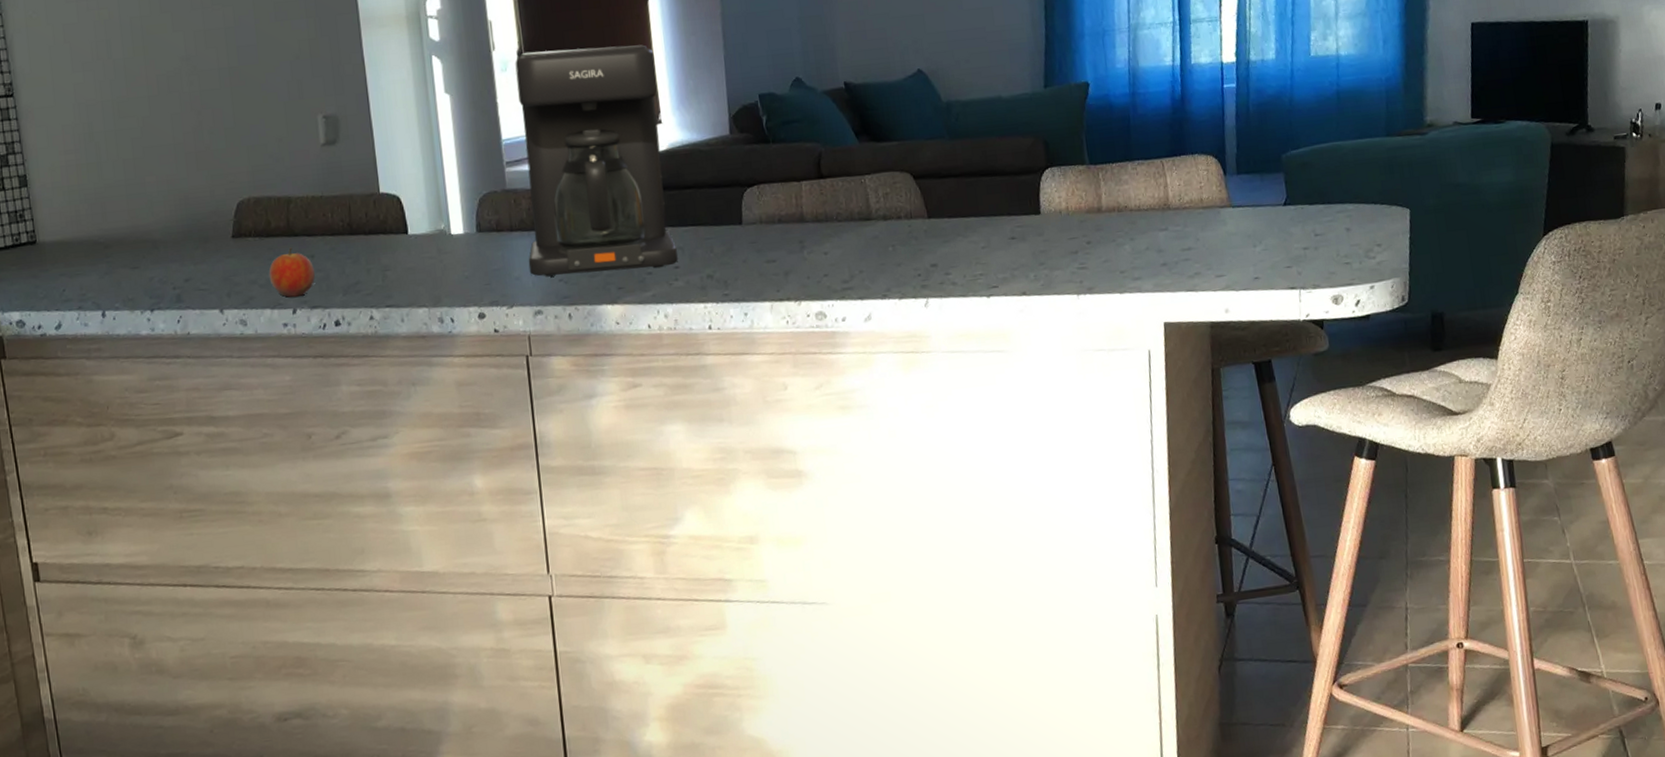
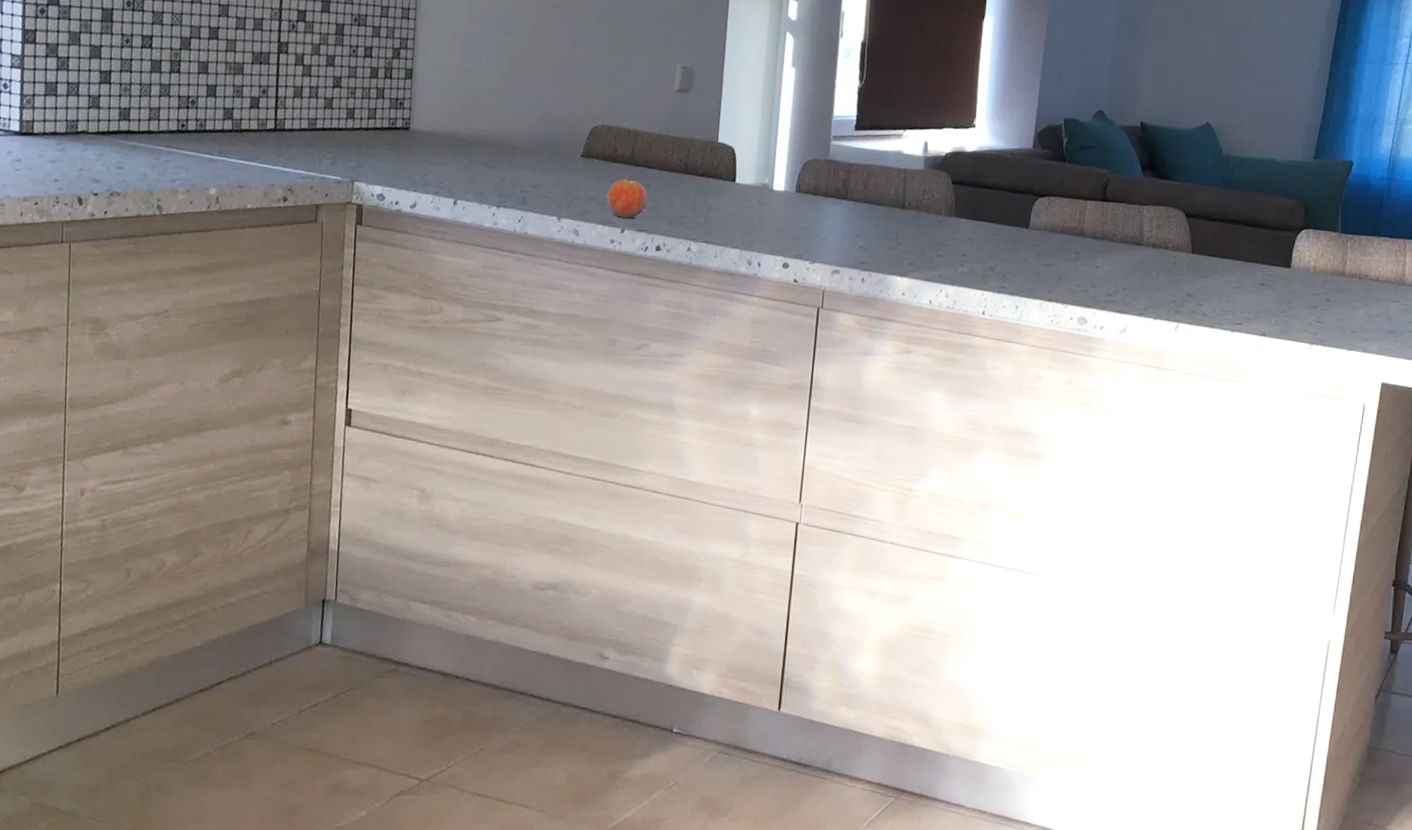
coffee maker: present [515,44,678,277] -> none [835,44,980,253]

